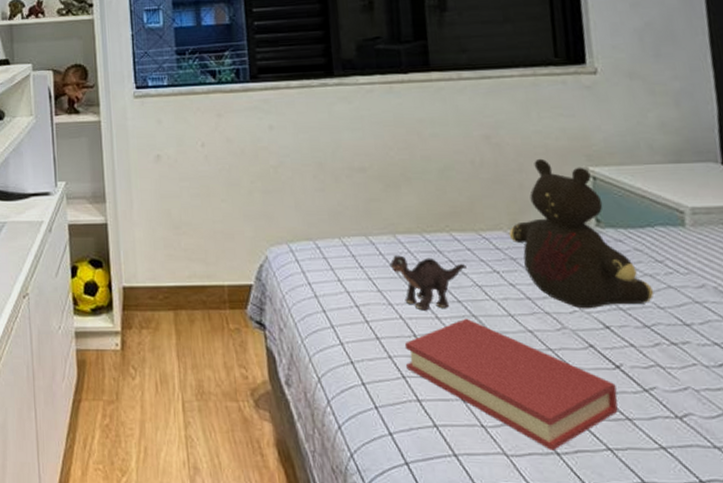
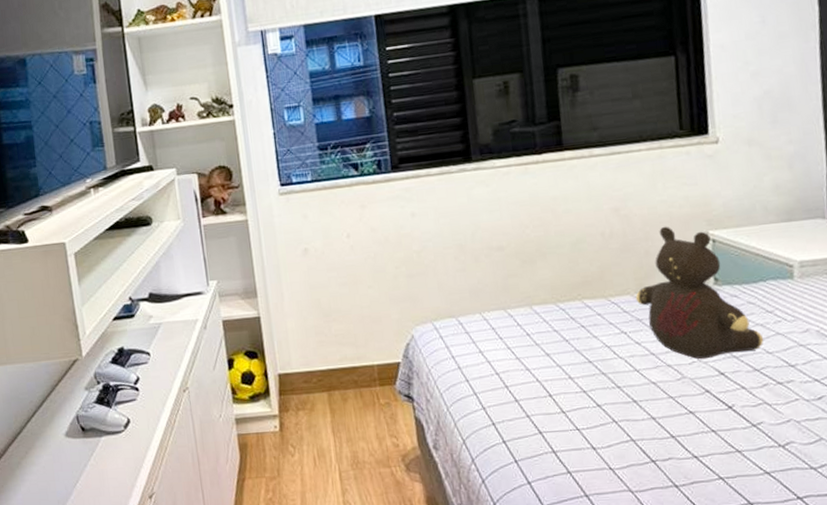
dinosaur toy: present [391,255,467,311] -> none [528,324,597,373]
hardback book: present [404,318,618,450] -> none [541,376,729,484]

